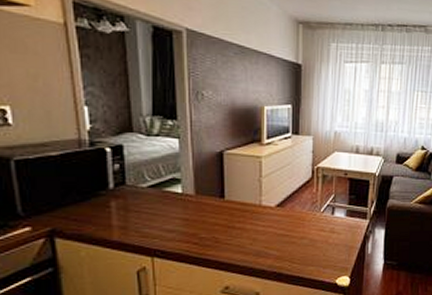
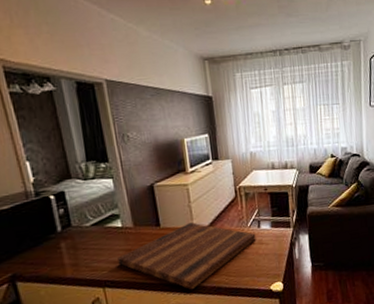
cutting board: none [172,199,328,273] -> present [117,222,256,290]

